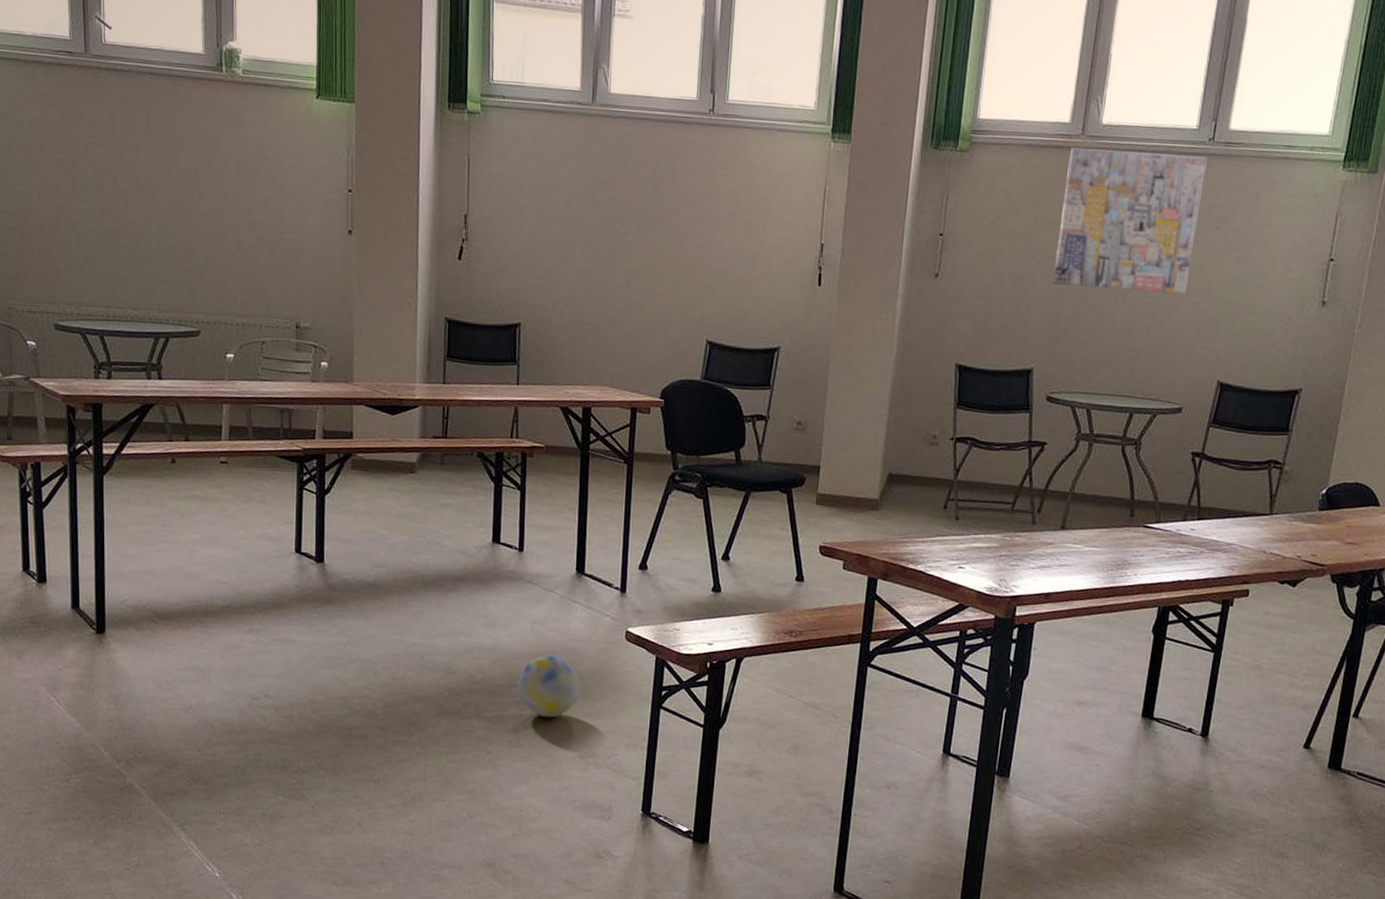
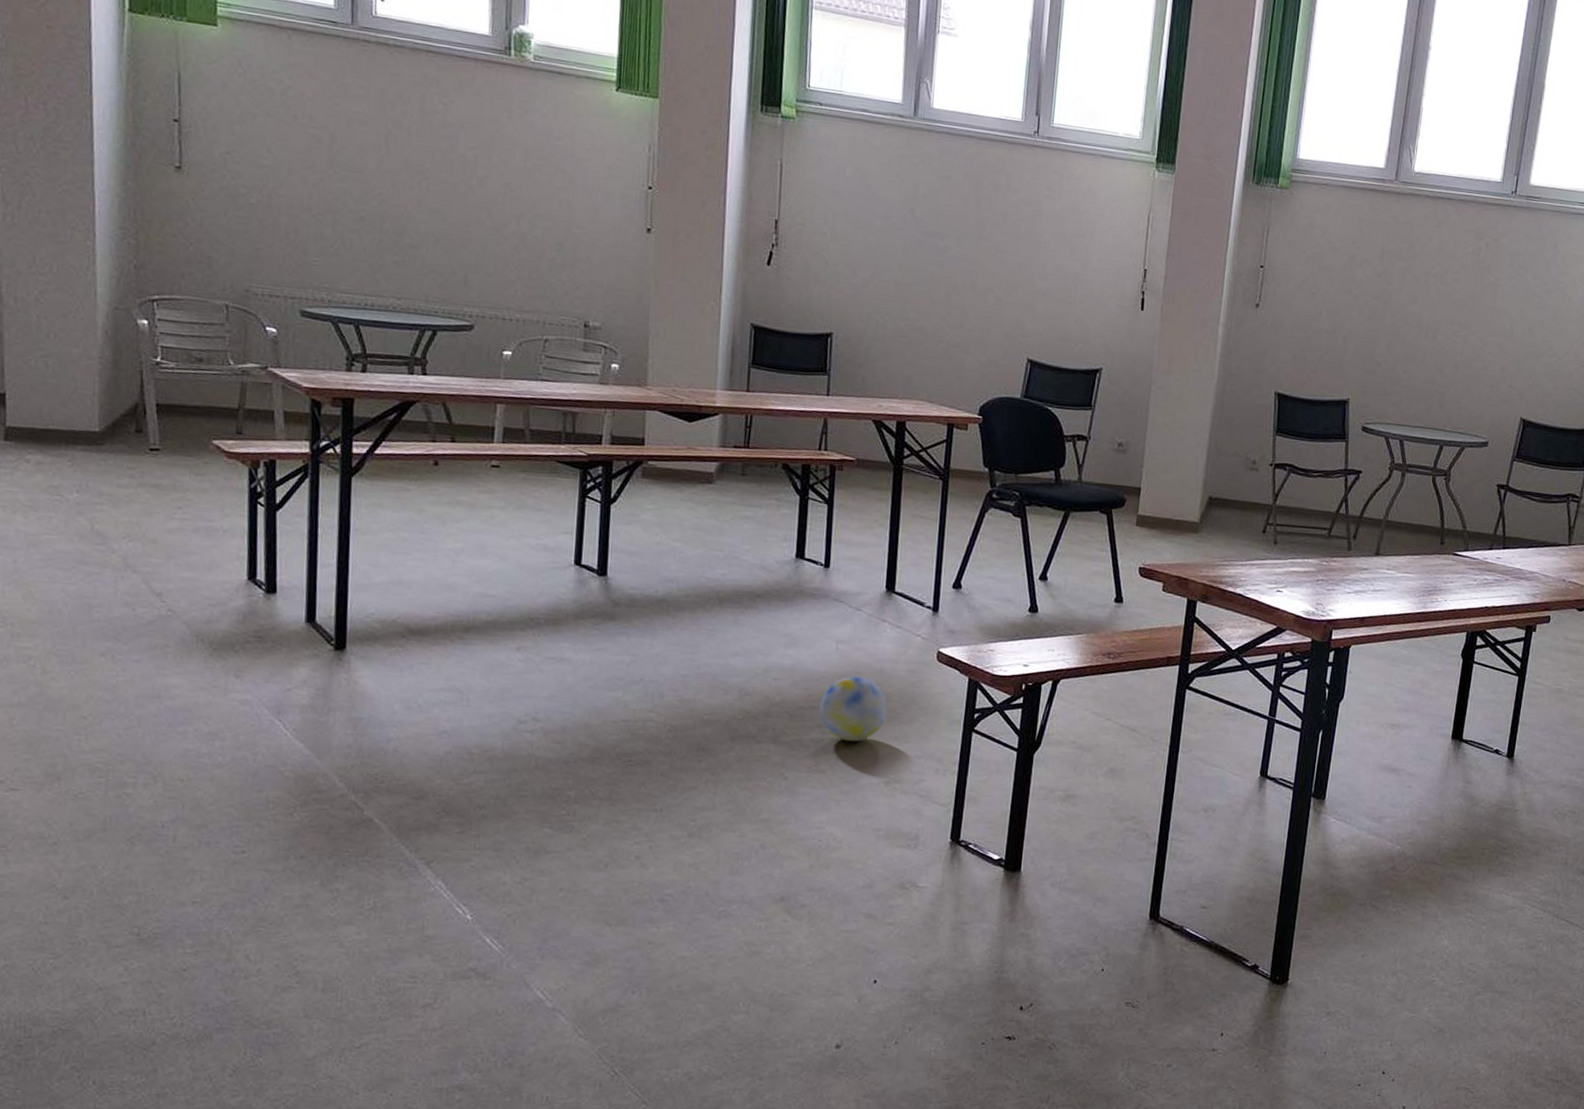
wall art: present [1052,148,1207,295] -> none [1368,192,1510,335]

